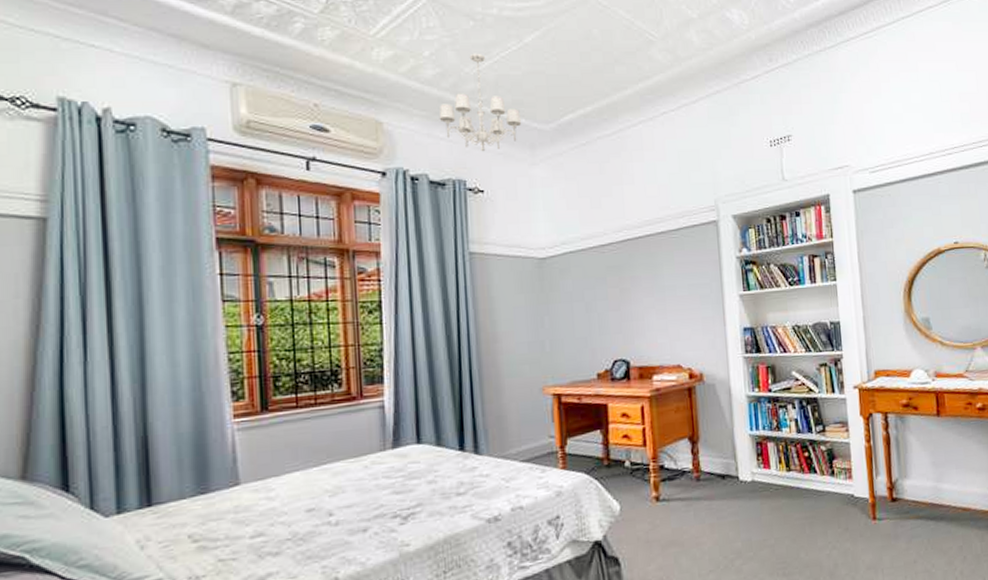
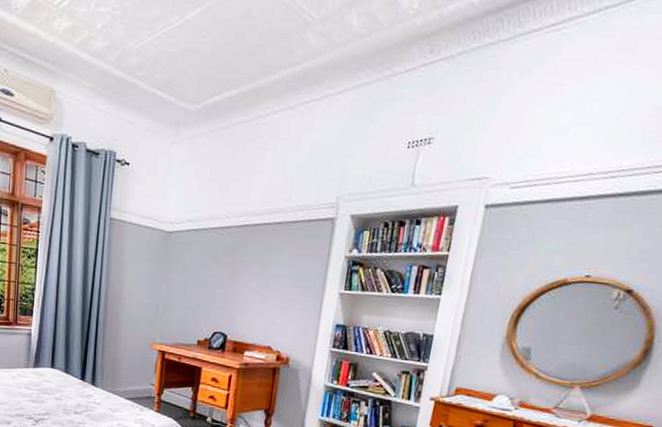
chandelier: present [439,53,522,152] -> none [101,27,172,127]

